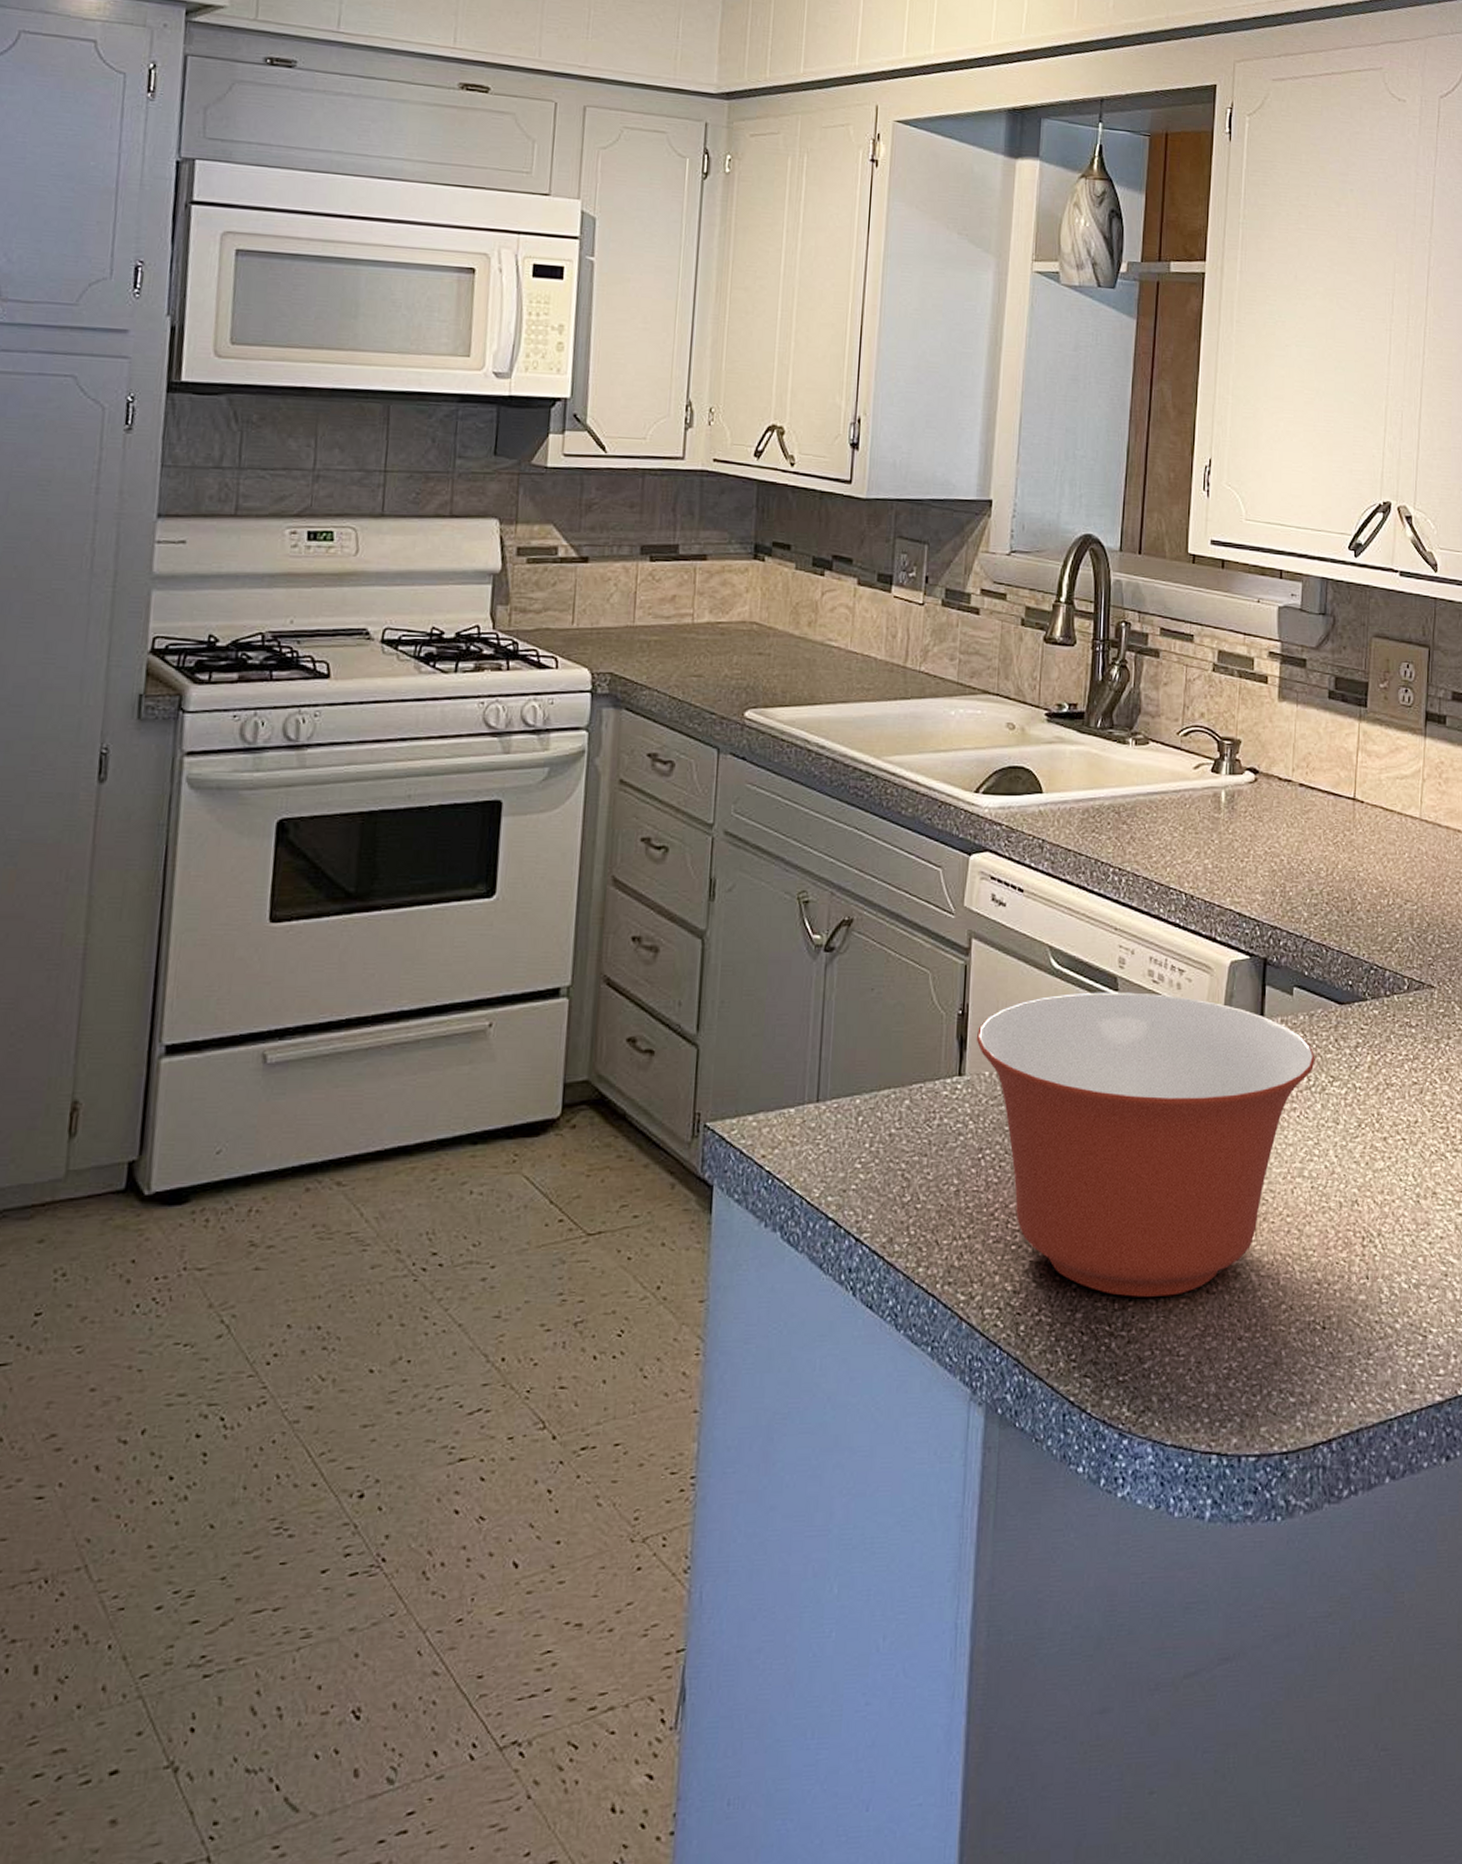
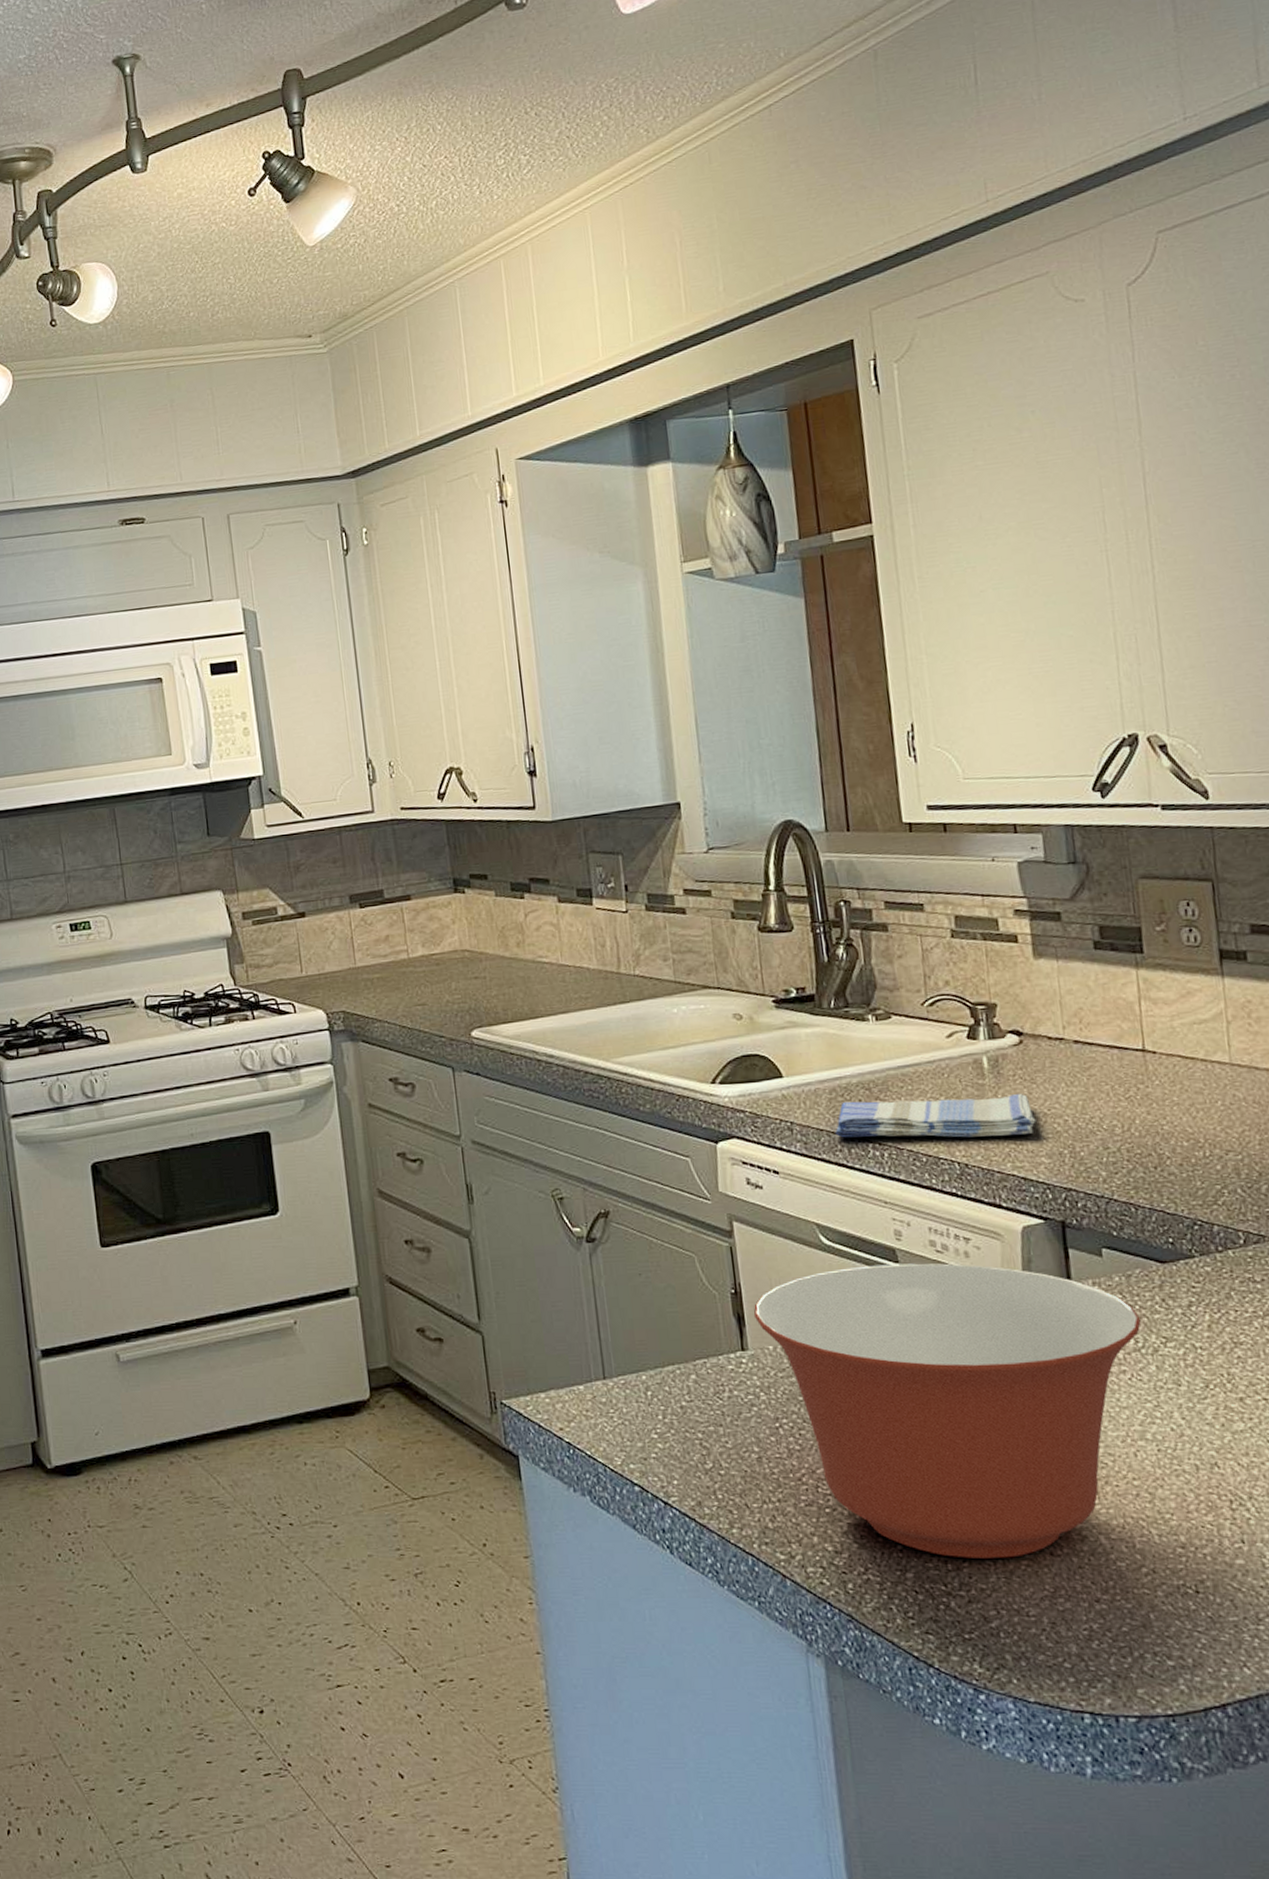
dish towel: none [1081,823,1257,870] -> present [835,1094,1036,1138]

